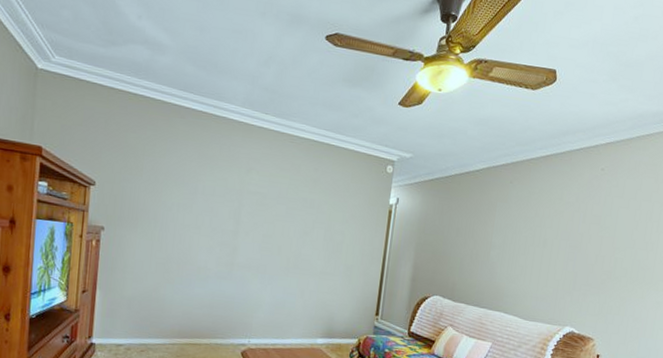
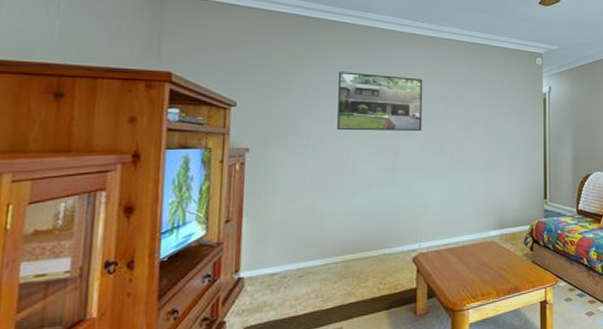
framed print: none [182,161,268,230] -> present [337,71,423,131]

